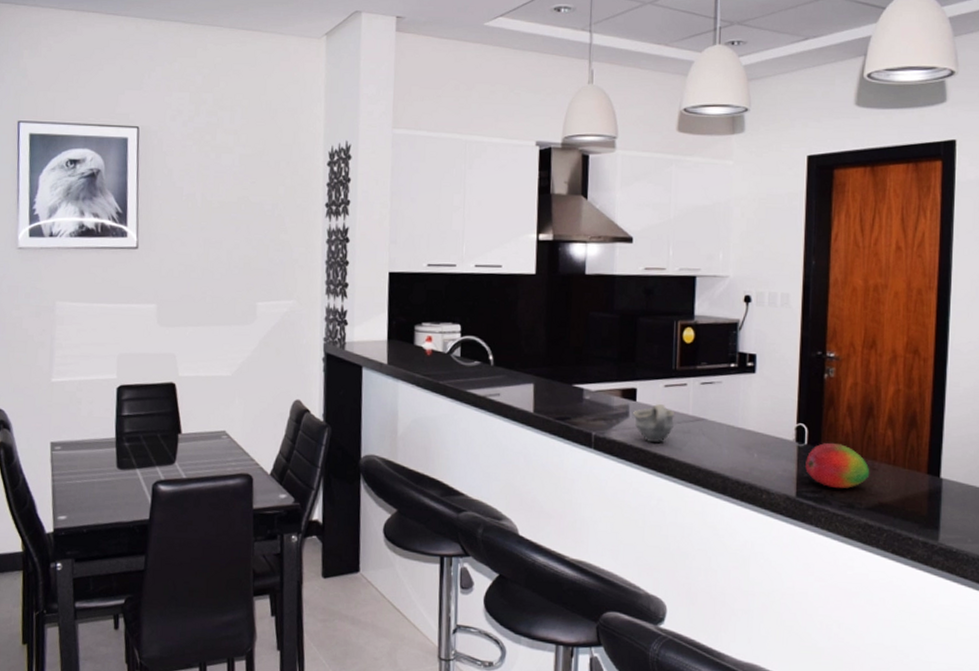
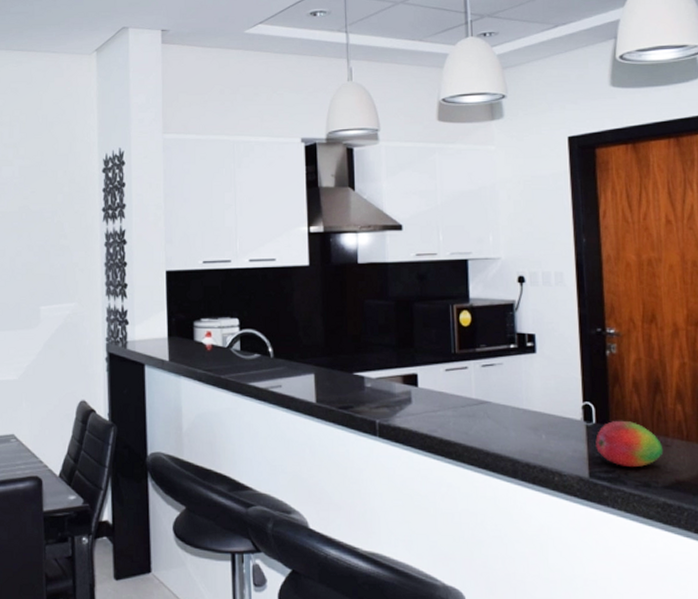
cup: present [633,403,675,443] -> none [416,388,459,429]

